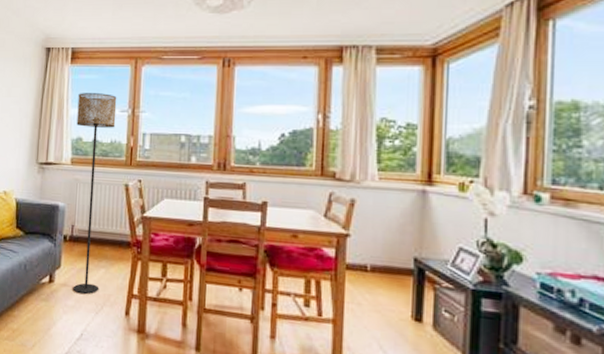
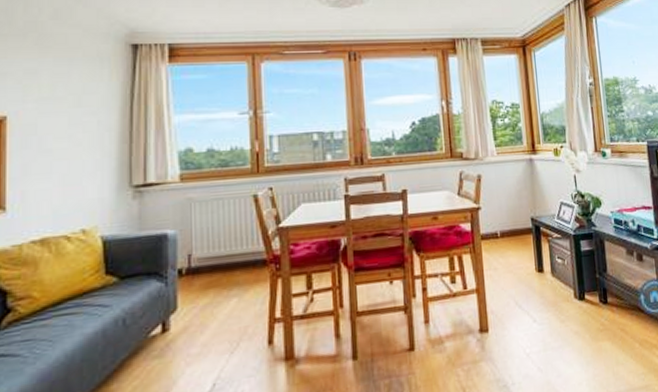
floor lamp: present [73,93,117,294] -> none [183,95,235,336]

